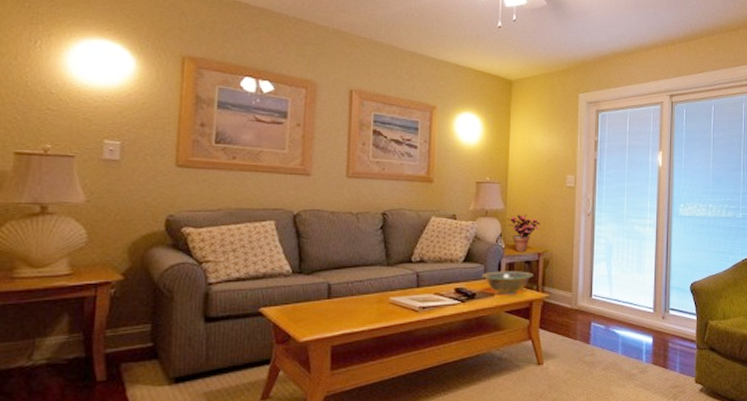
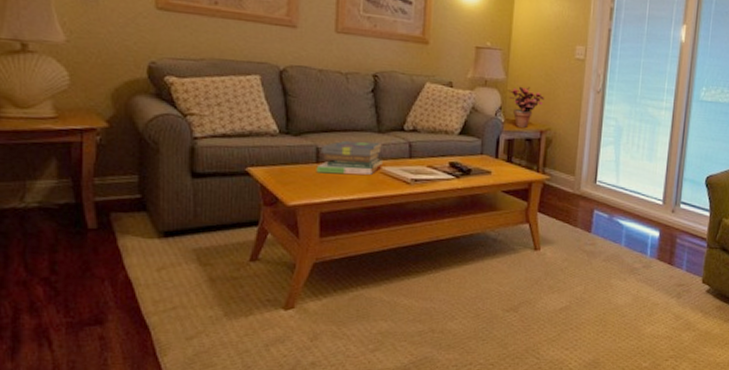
books: none [327,275,392,308] -> present [316,140,383,175]
decorative bowl: present [481,271,534,296] -> none [478,147,534,175]

